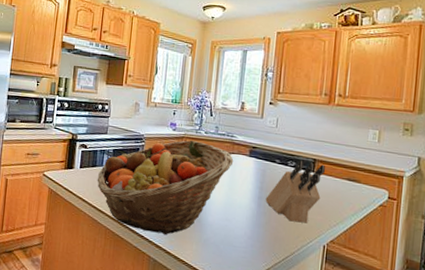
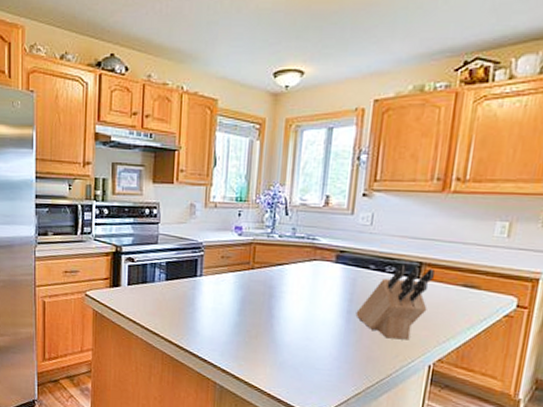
fruit basket: present [97,140,234,236] -> none [149,247,316,359]

